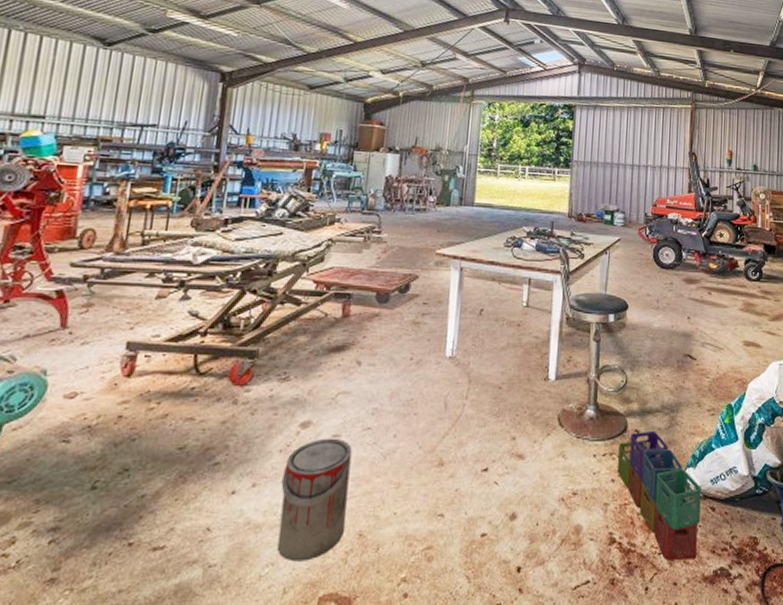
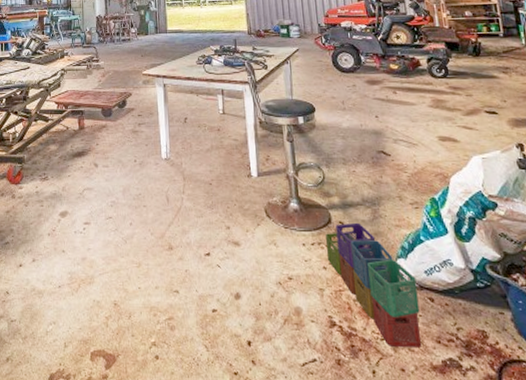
paint can: present [277,438,352,562] -> none [52,225,102,323]

